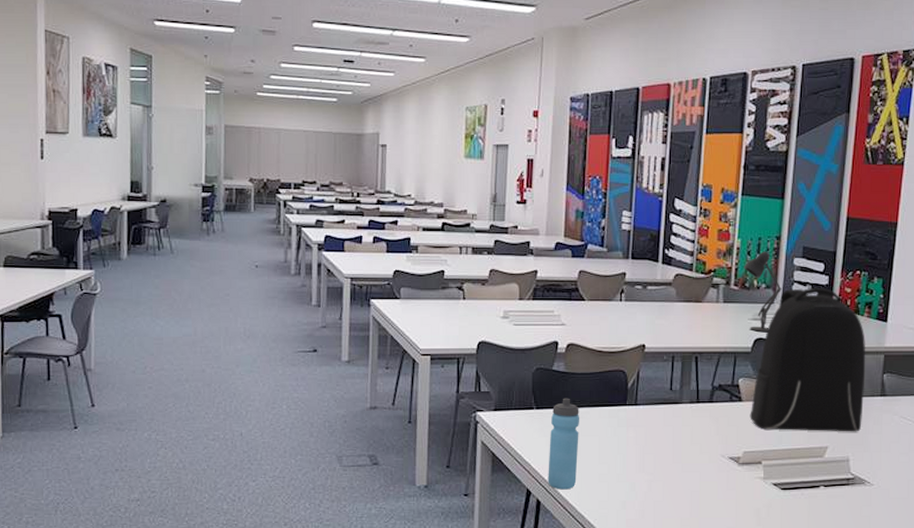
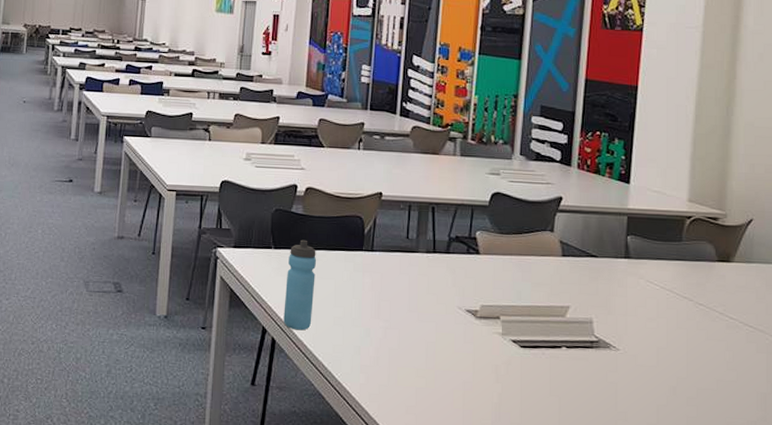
desk lamp: present [744,251,782,333] -> none [481,108,520,188]
backpack: present [750,287,866,432] -> none [487,145,608,294]

